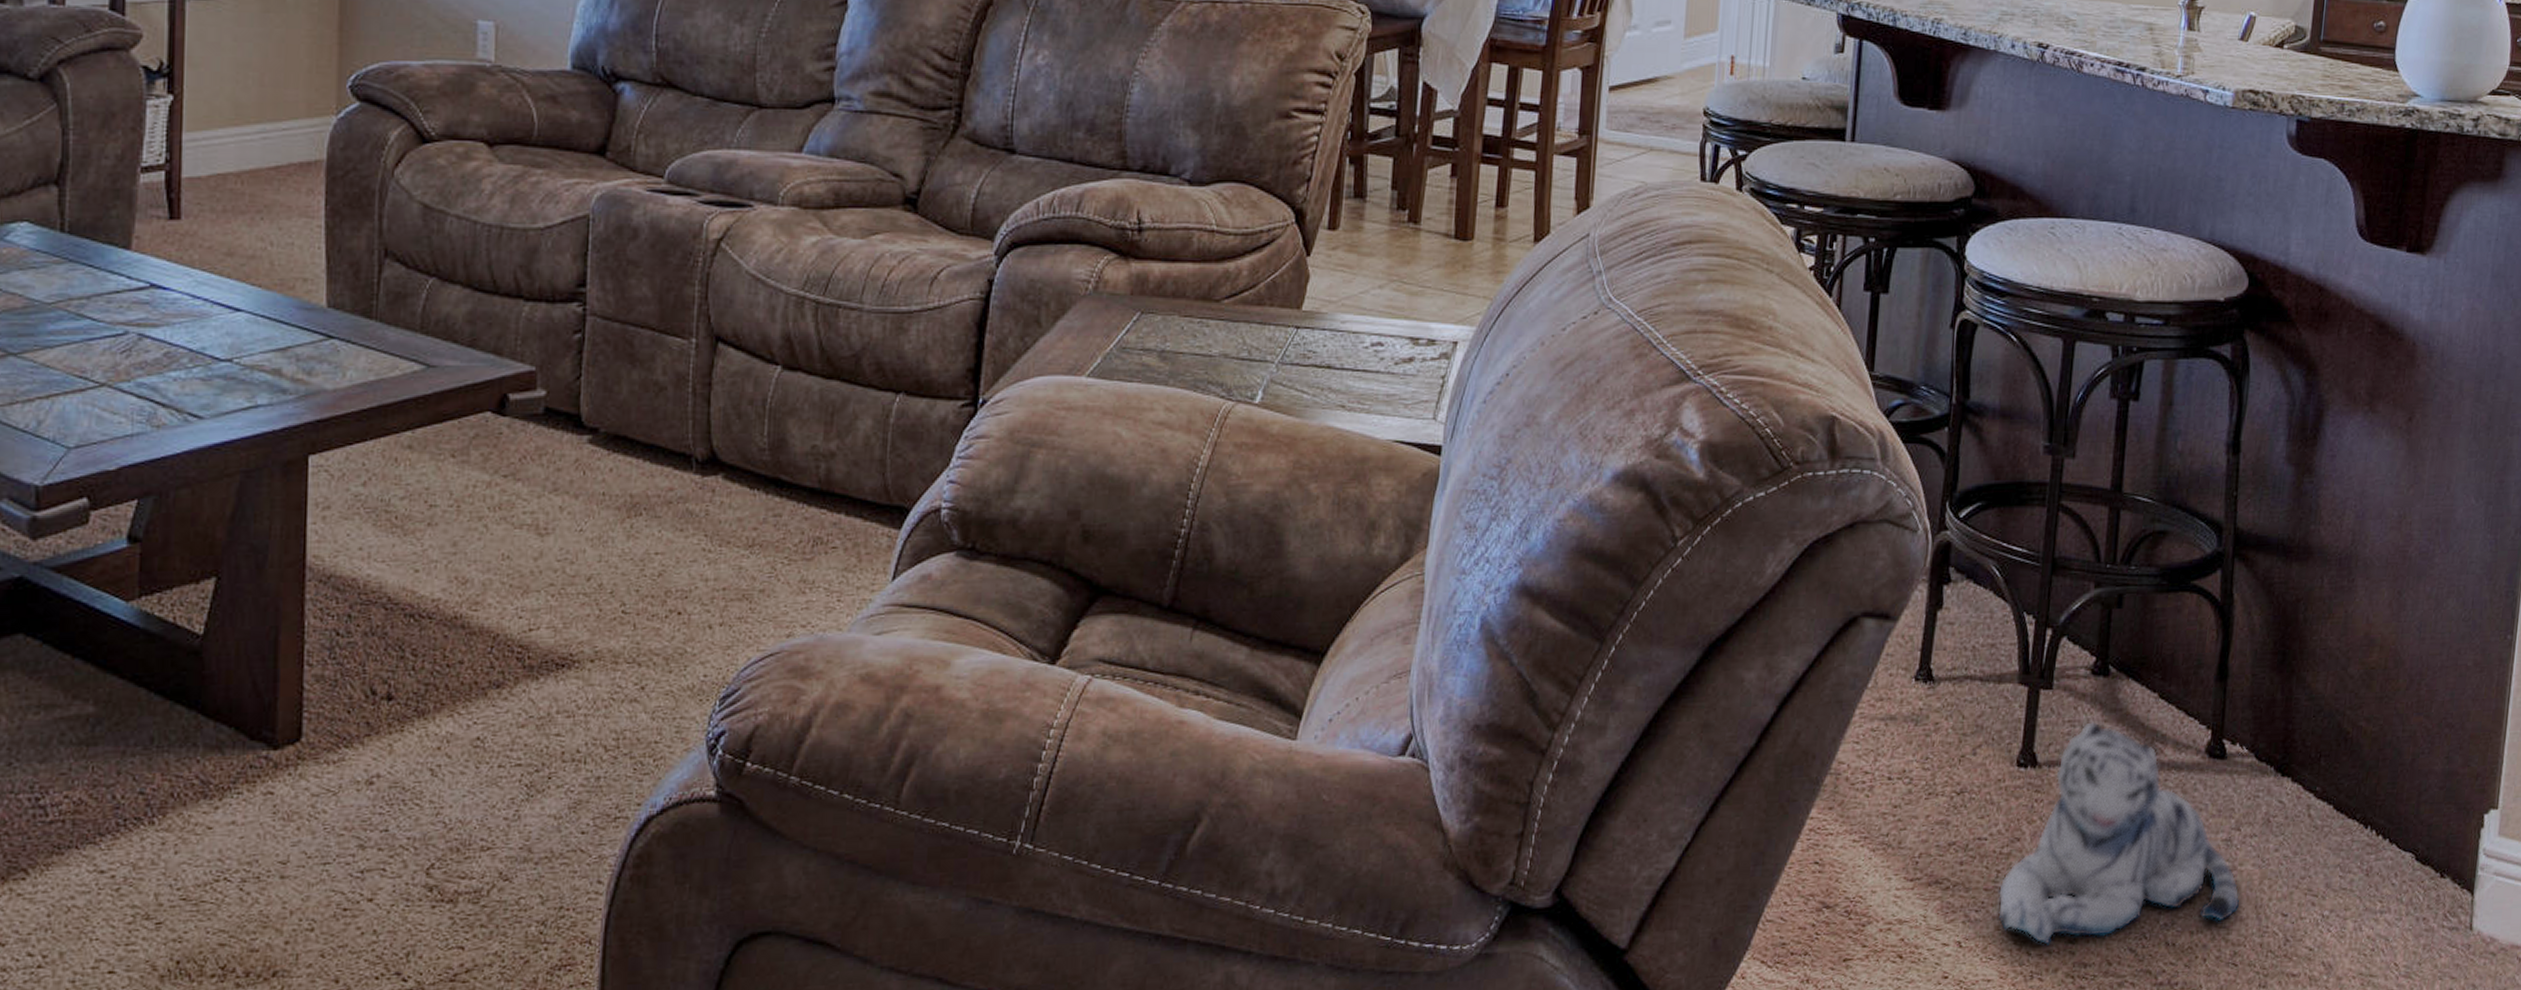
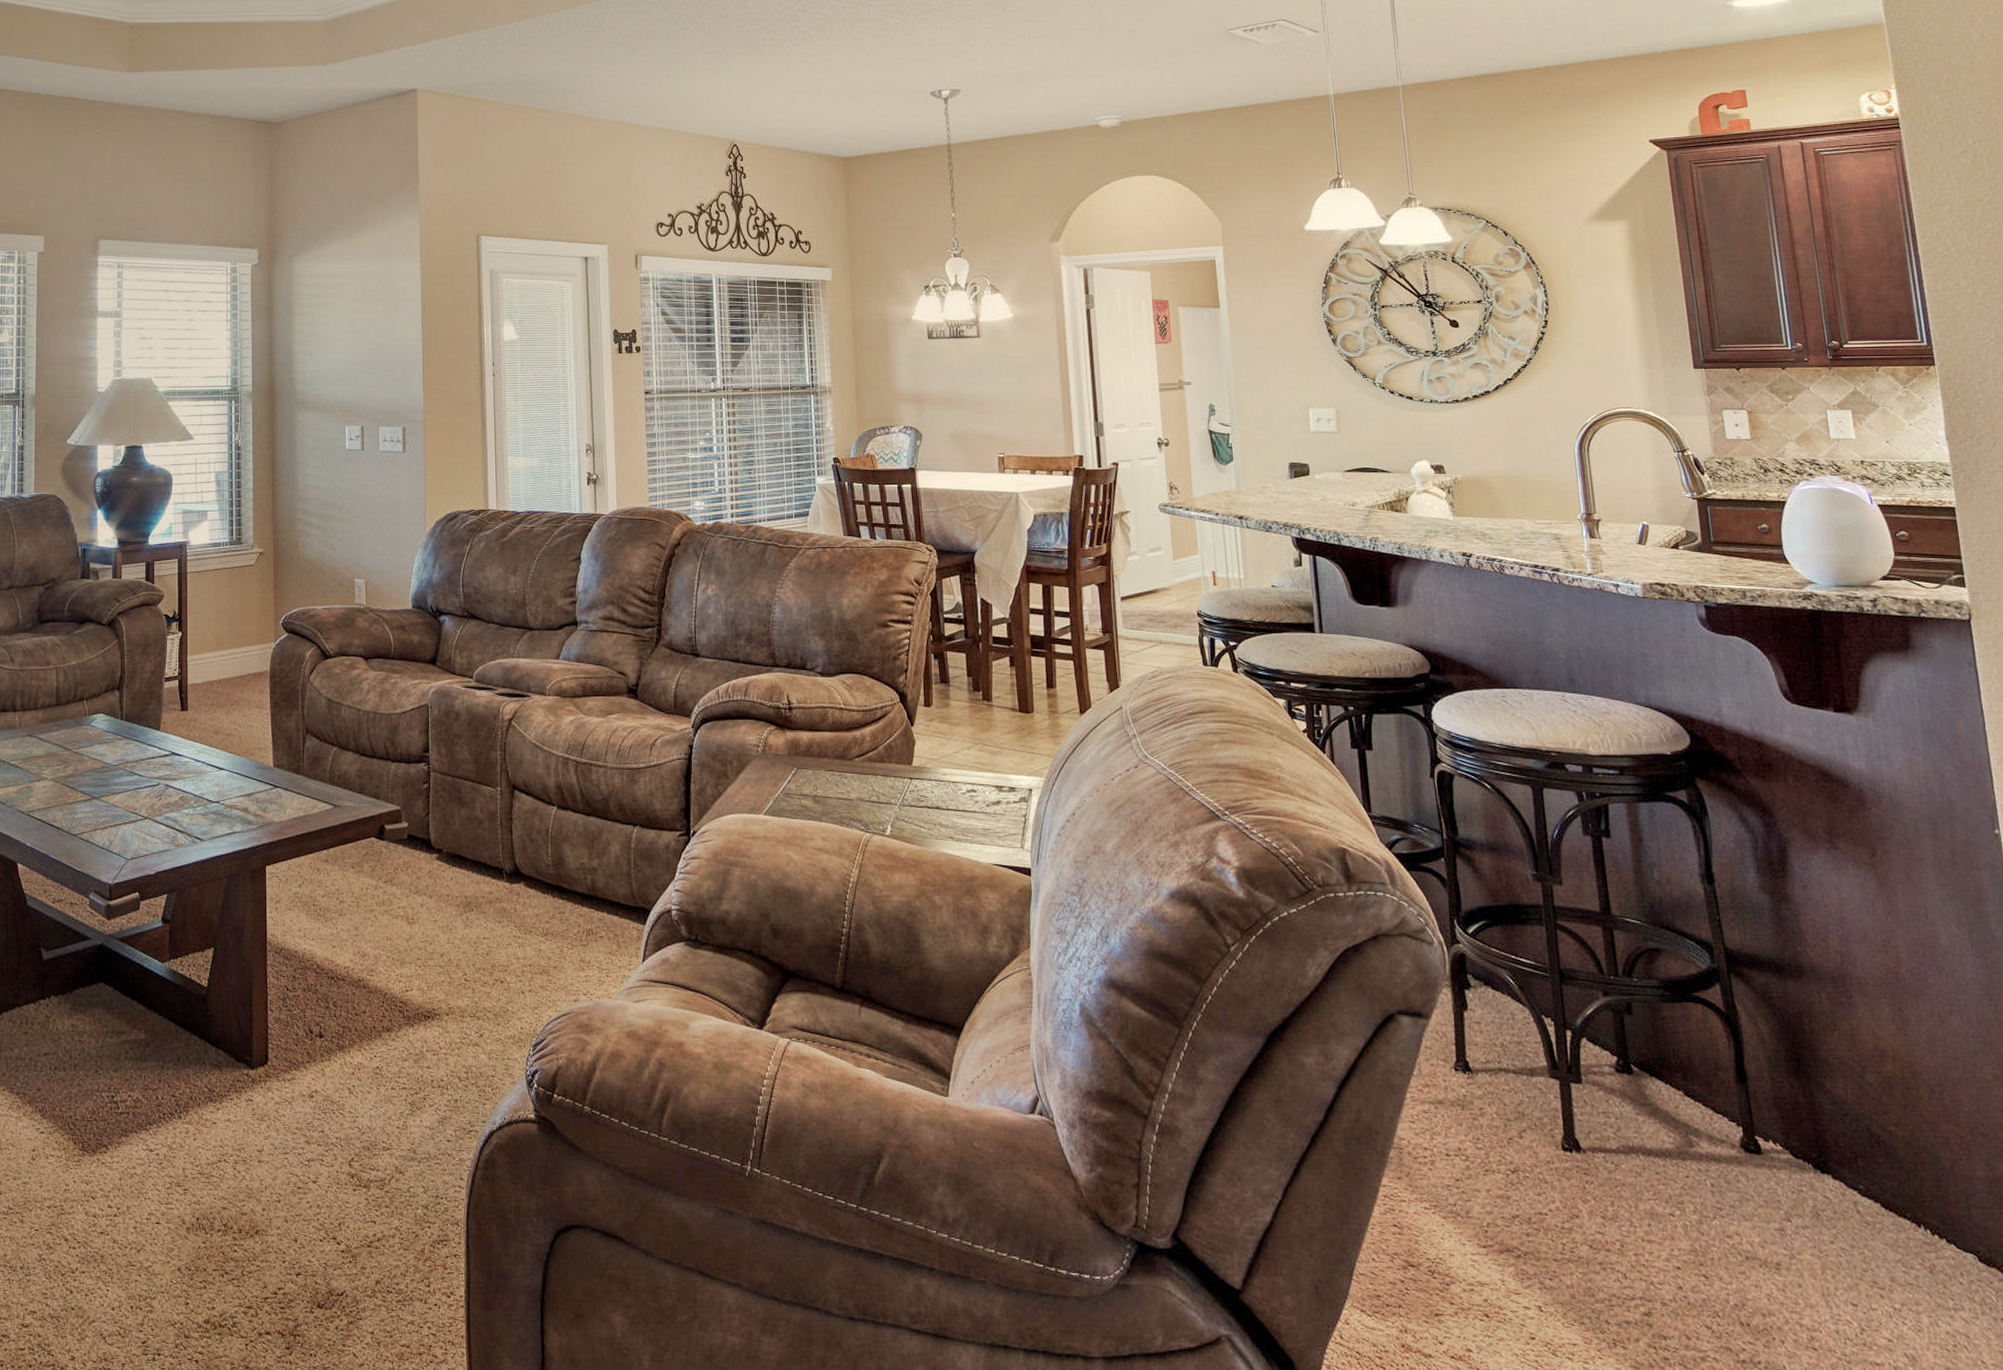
plush toy: present [1997,720,2241,945] -> none [1566,1113,1806,1316]

